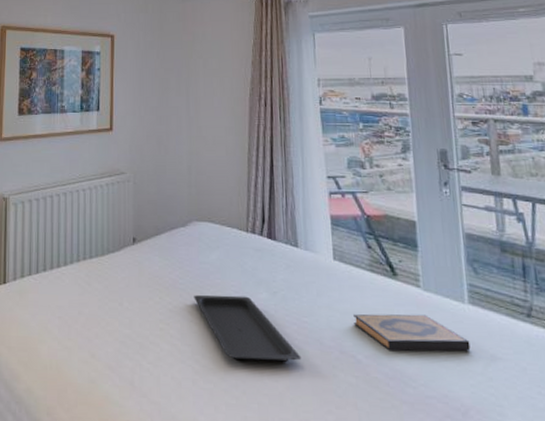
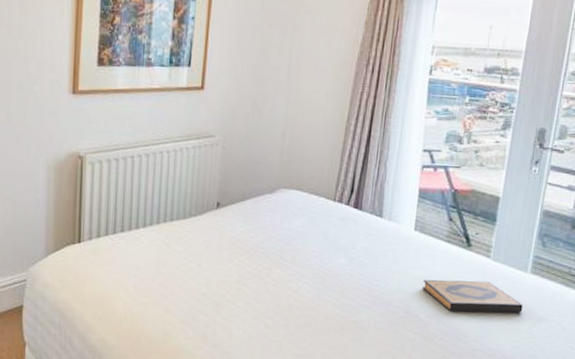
serving tray: present [194,295,302,362] -> none [273,259,369,320]

